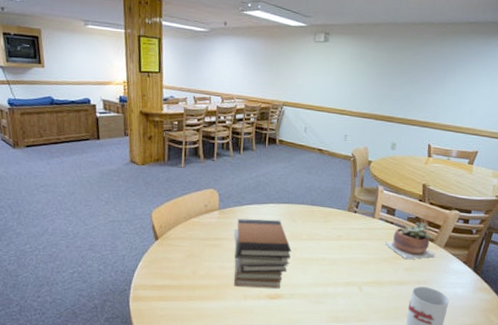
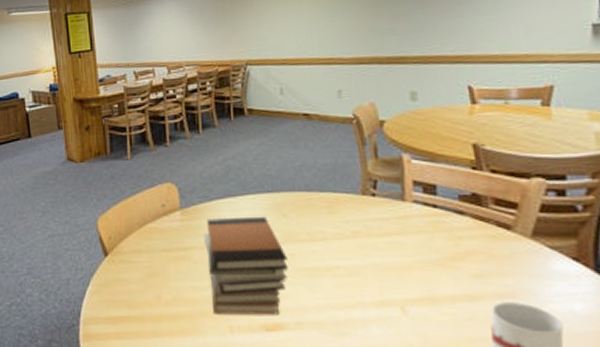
succulent plant: present [385,222,436,260] -> none [430,201,521,260]

